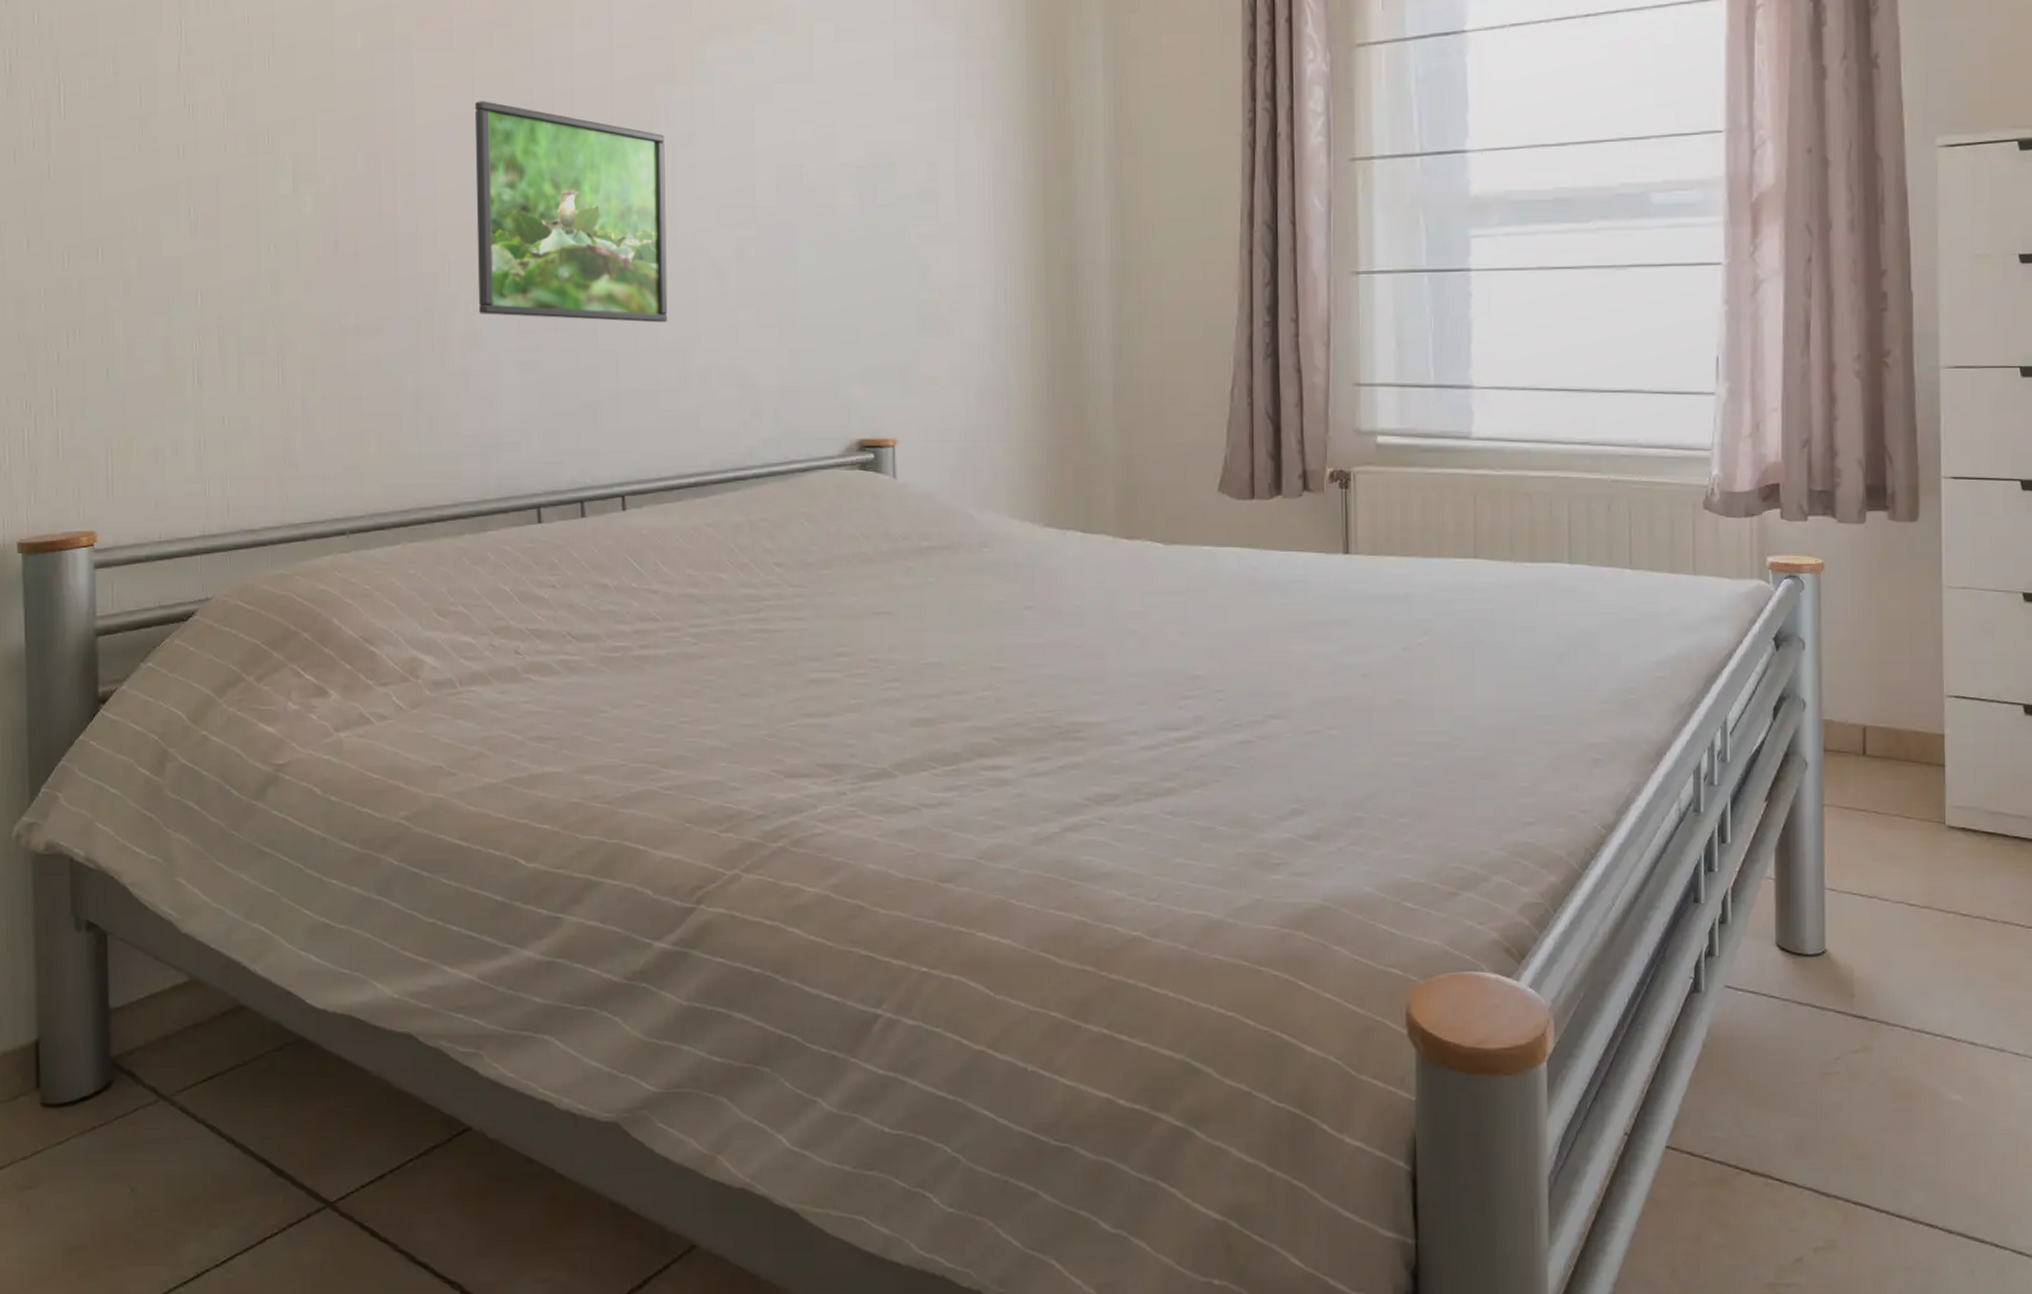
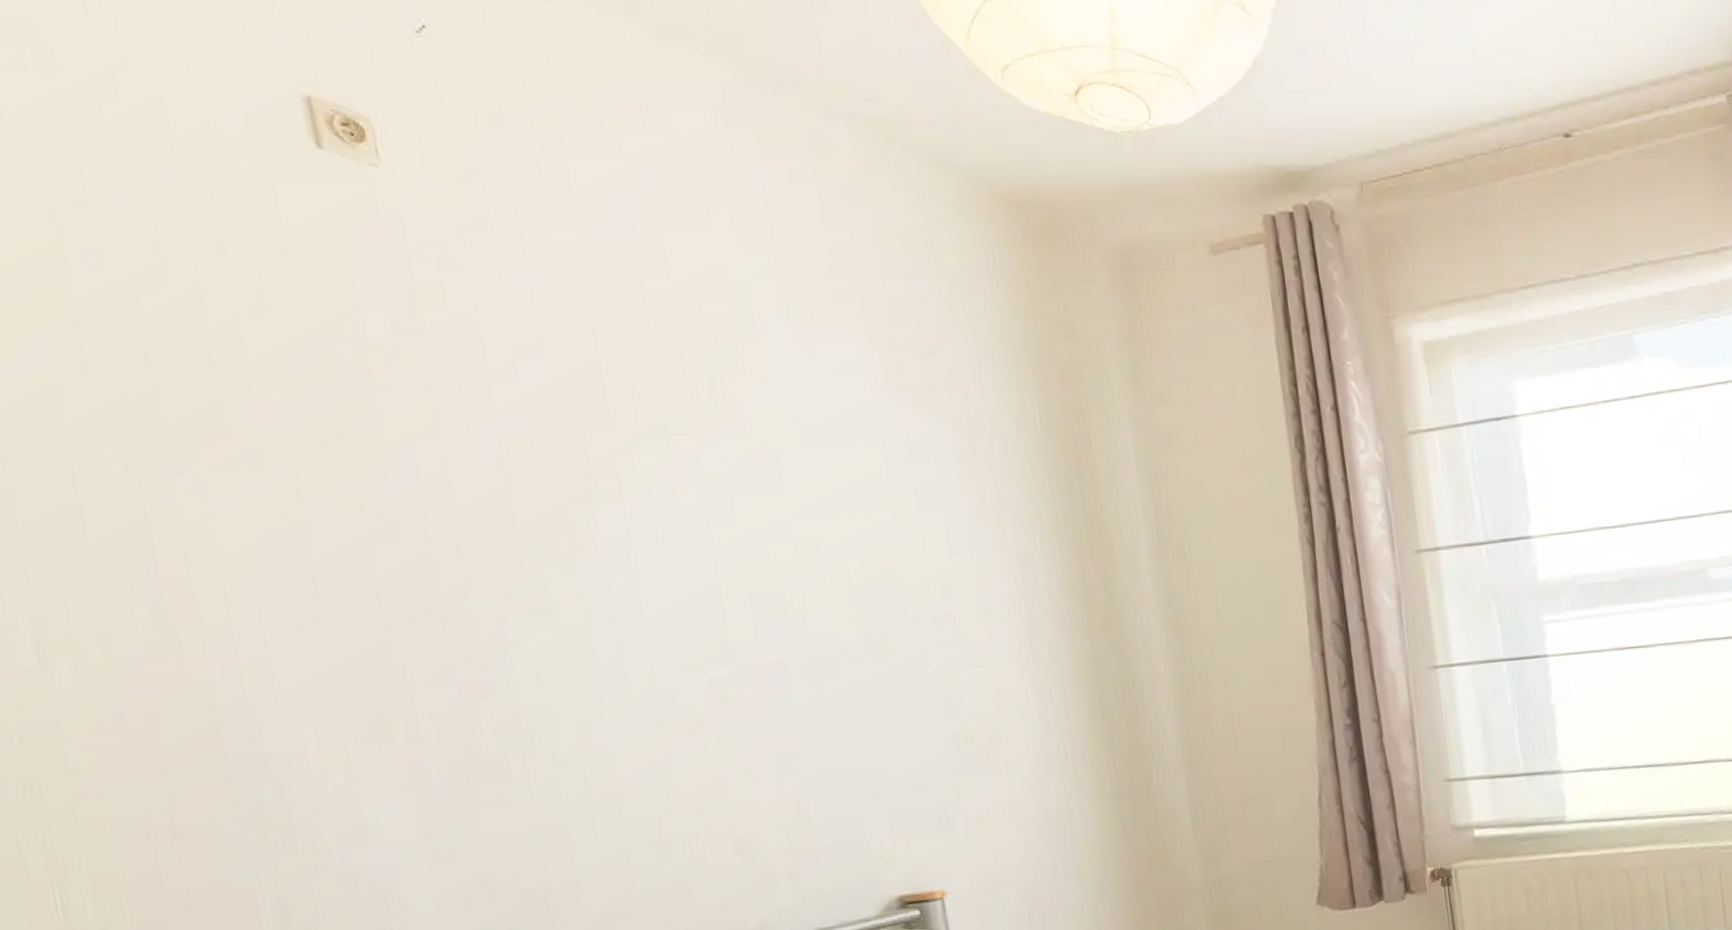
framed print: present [474,101,668,323] -> none [309,533,630,799]

